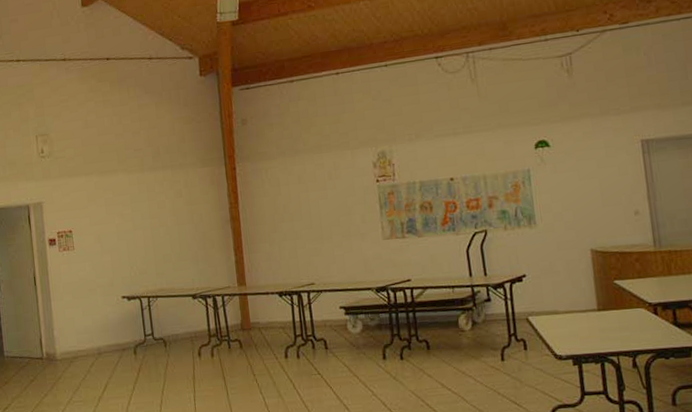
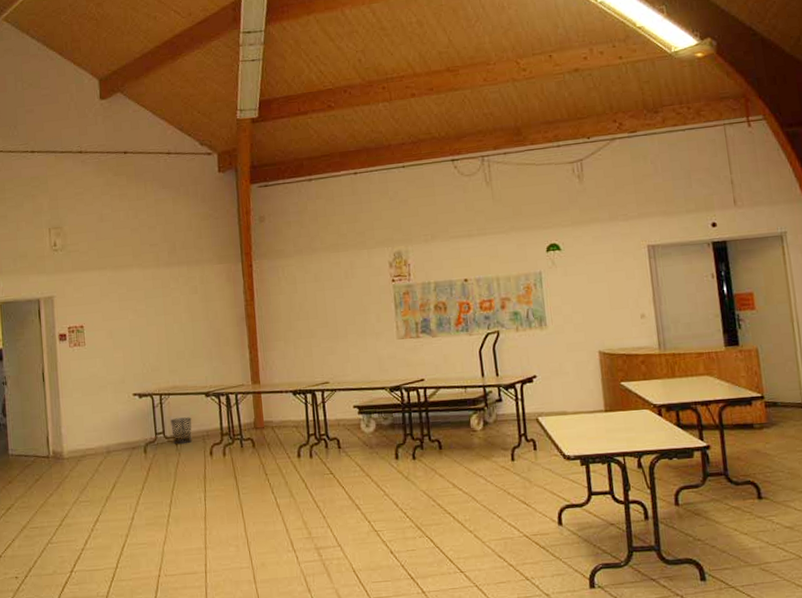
waste bin: none [159,319,180,346] -> present [171,417,192,445]

